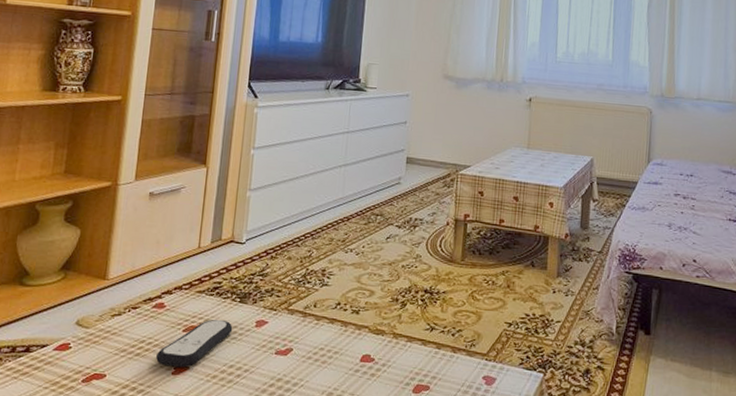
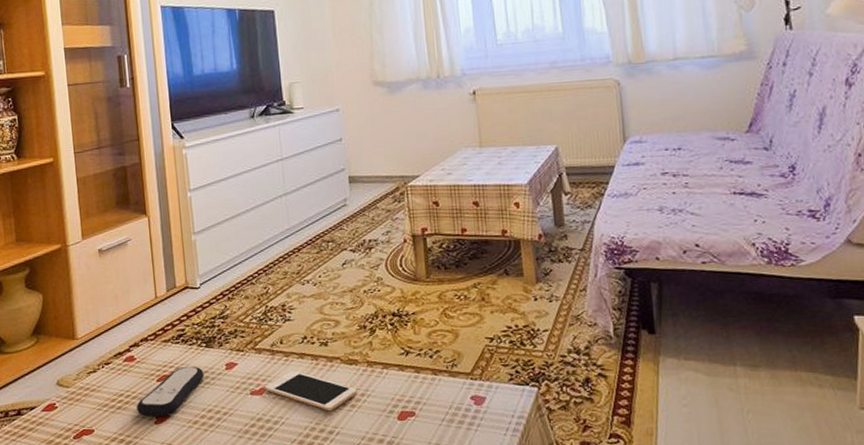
cell phone: none [290,334,380,378] -> present [265,370,358,412]

